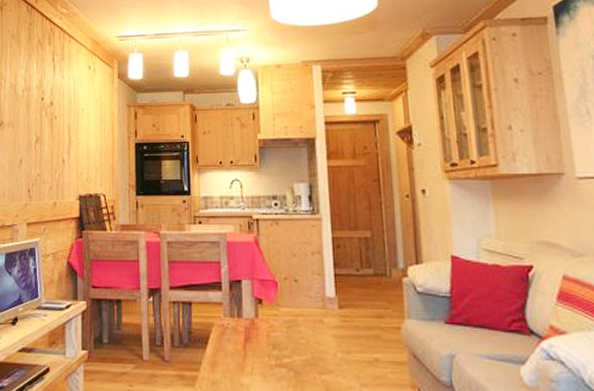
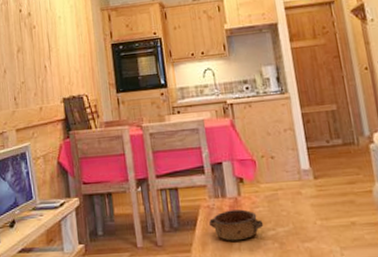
bowl: none [222,332,280,365] -> present [209,209,264,241]

